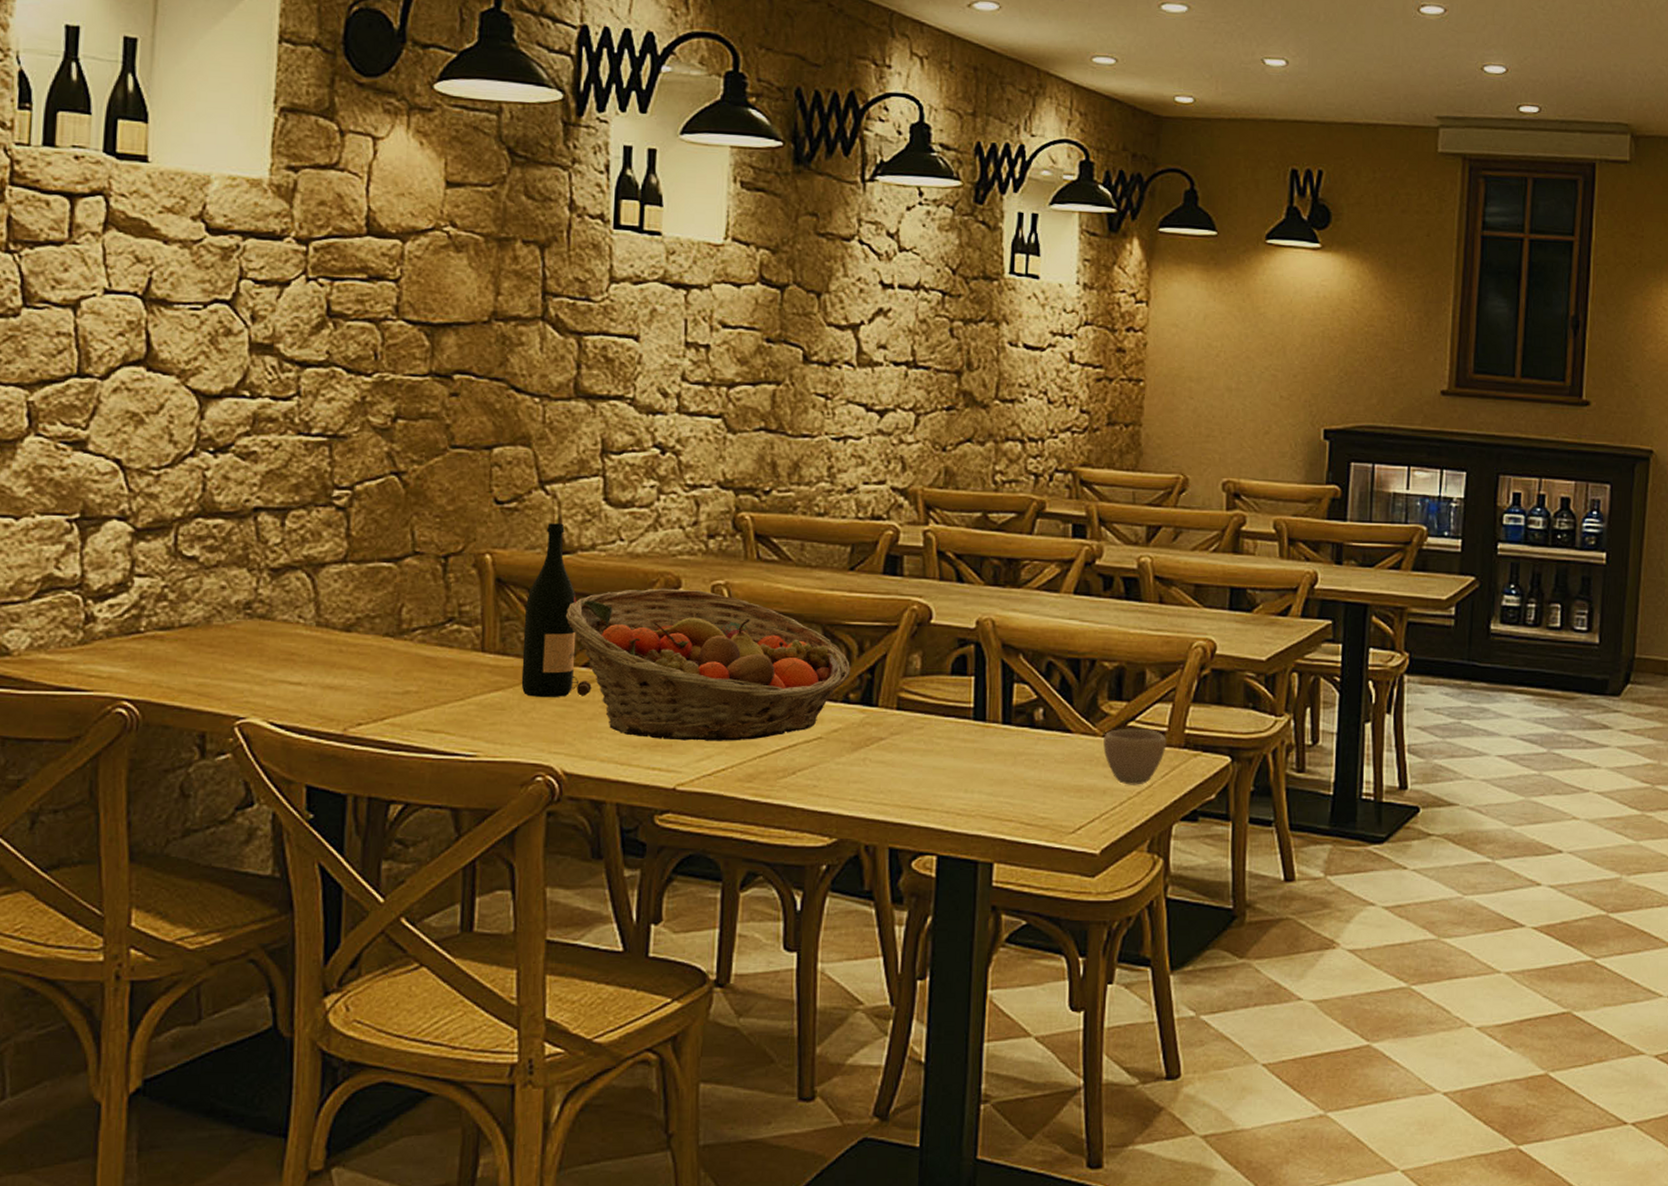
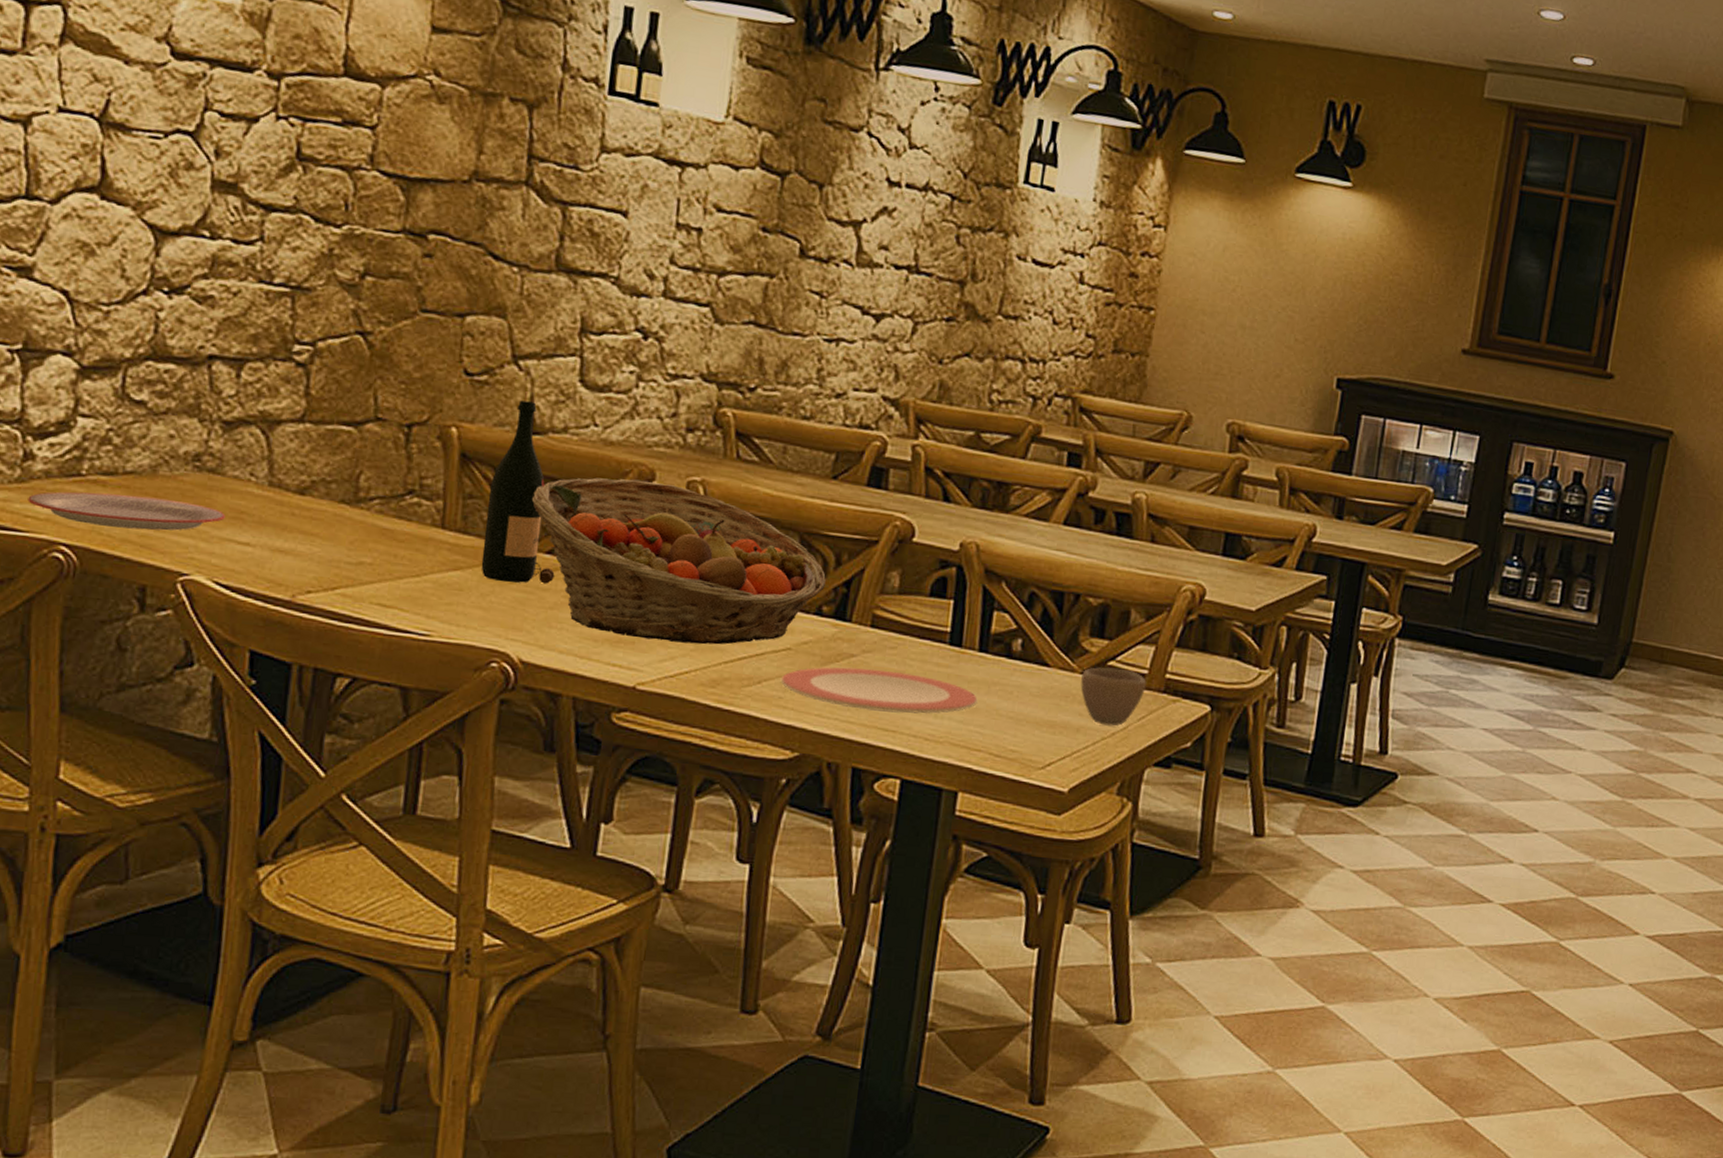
plate: none [91,646,277,679] -> present [28,491,225,531]
plate: none [814,750,1005,791] -> present [780,667,978,714]

